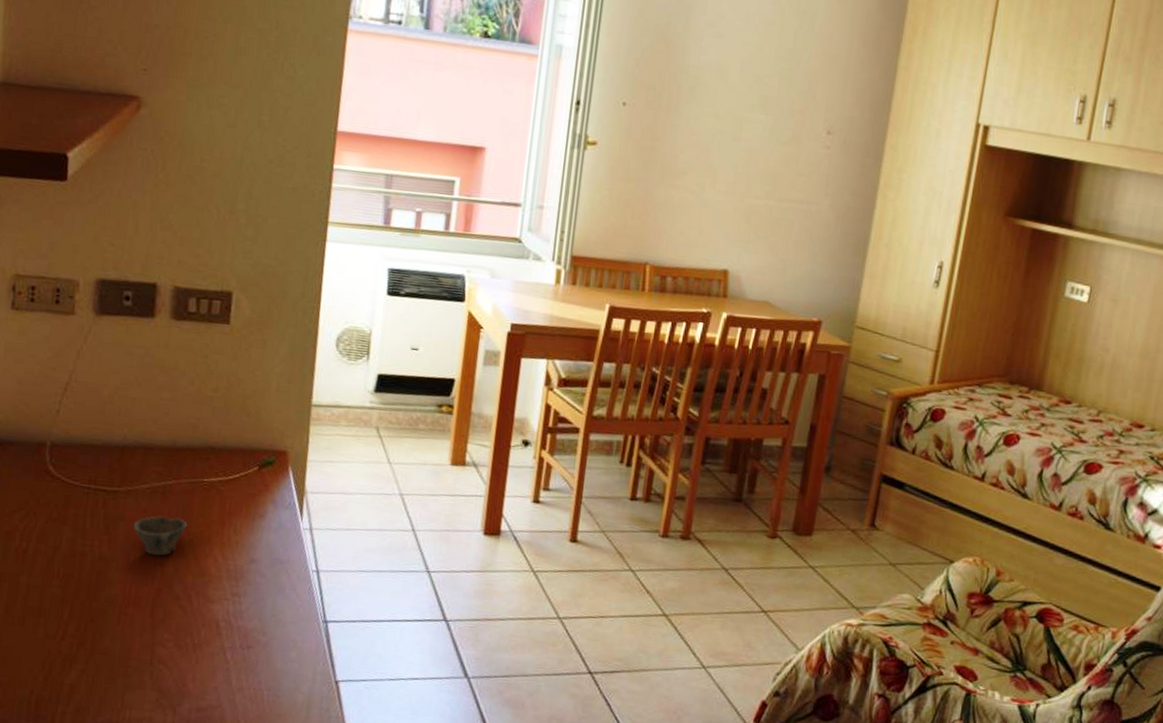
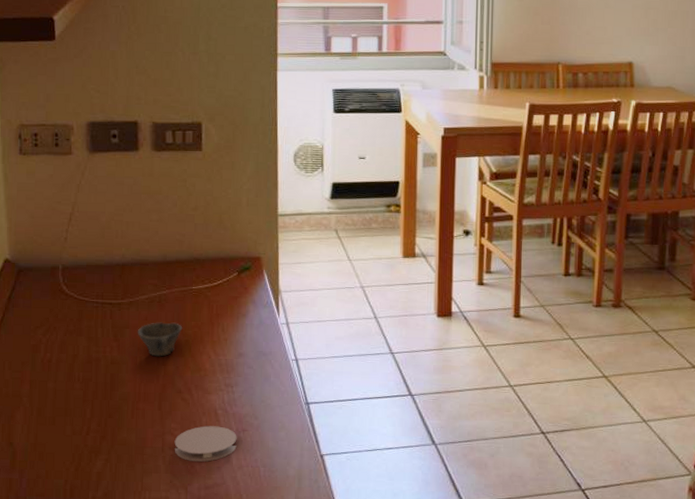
coaster: none [164,639,240,680] -> present [174,426,237,462]

